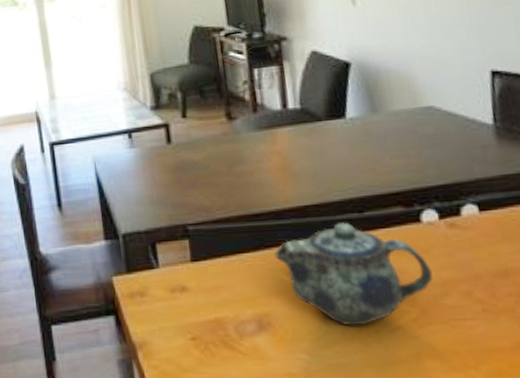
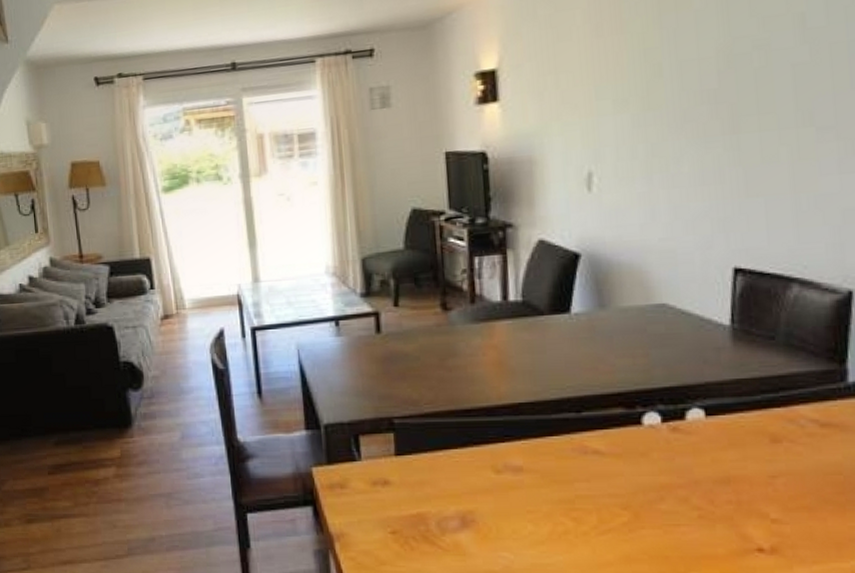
teapot: present [274,222,433,327] -> none [483,422,649,527]

